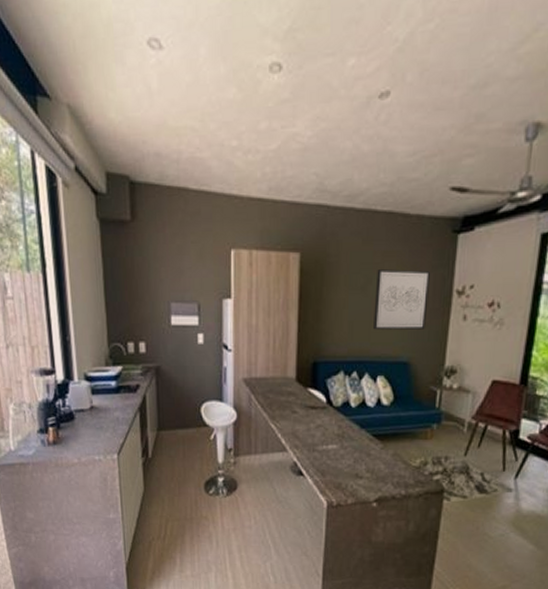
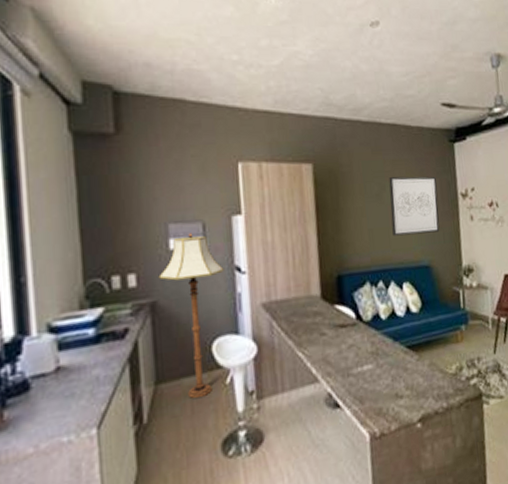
floor lamp: none [162,312,214,447] -> present [158,233,224,399]

